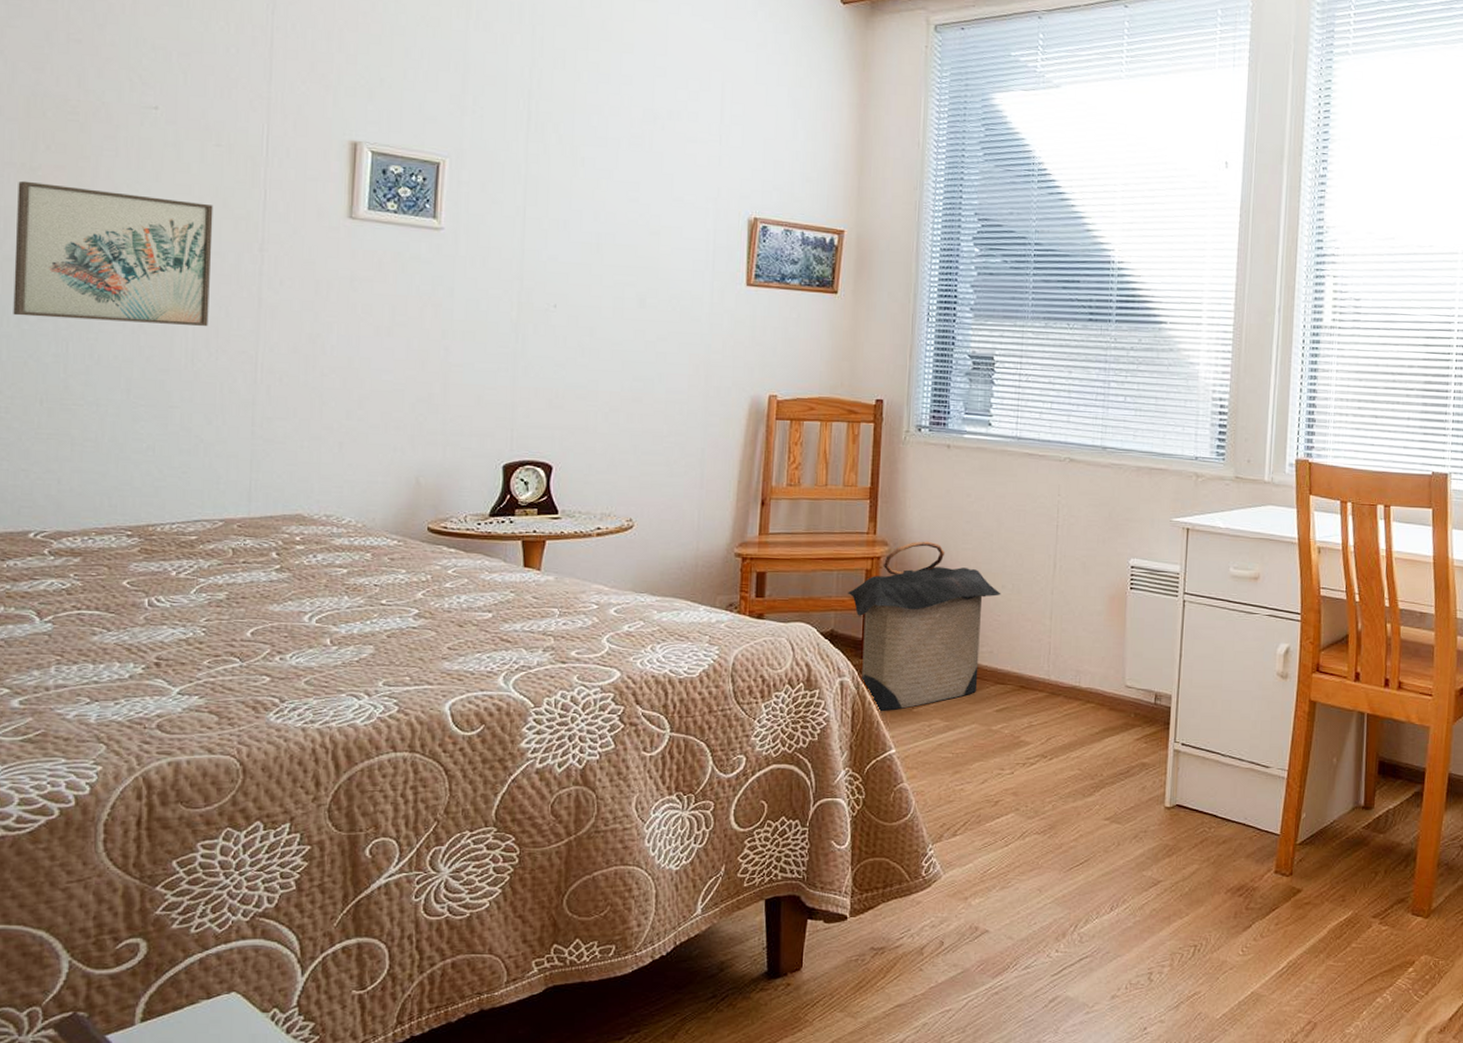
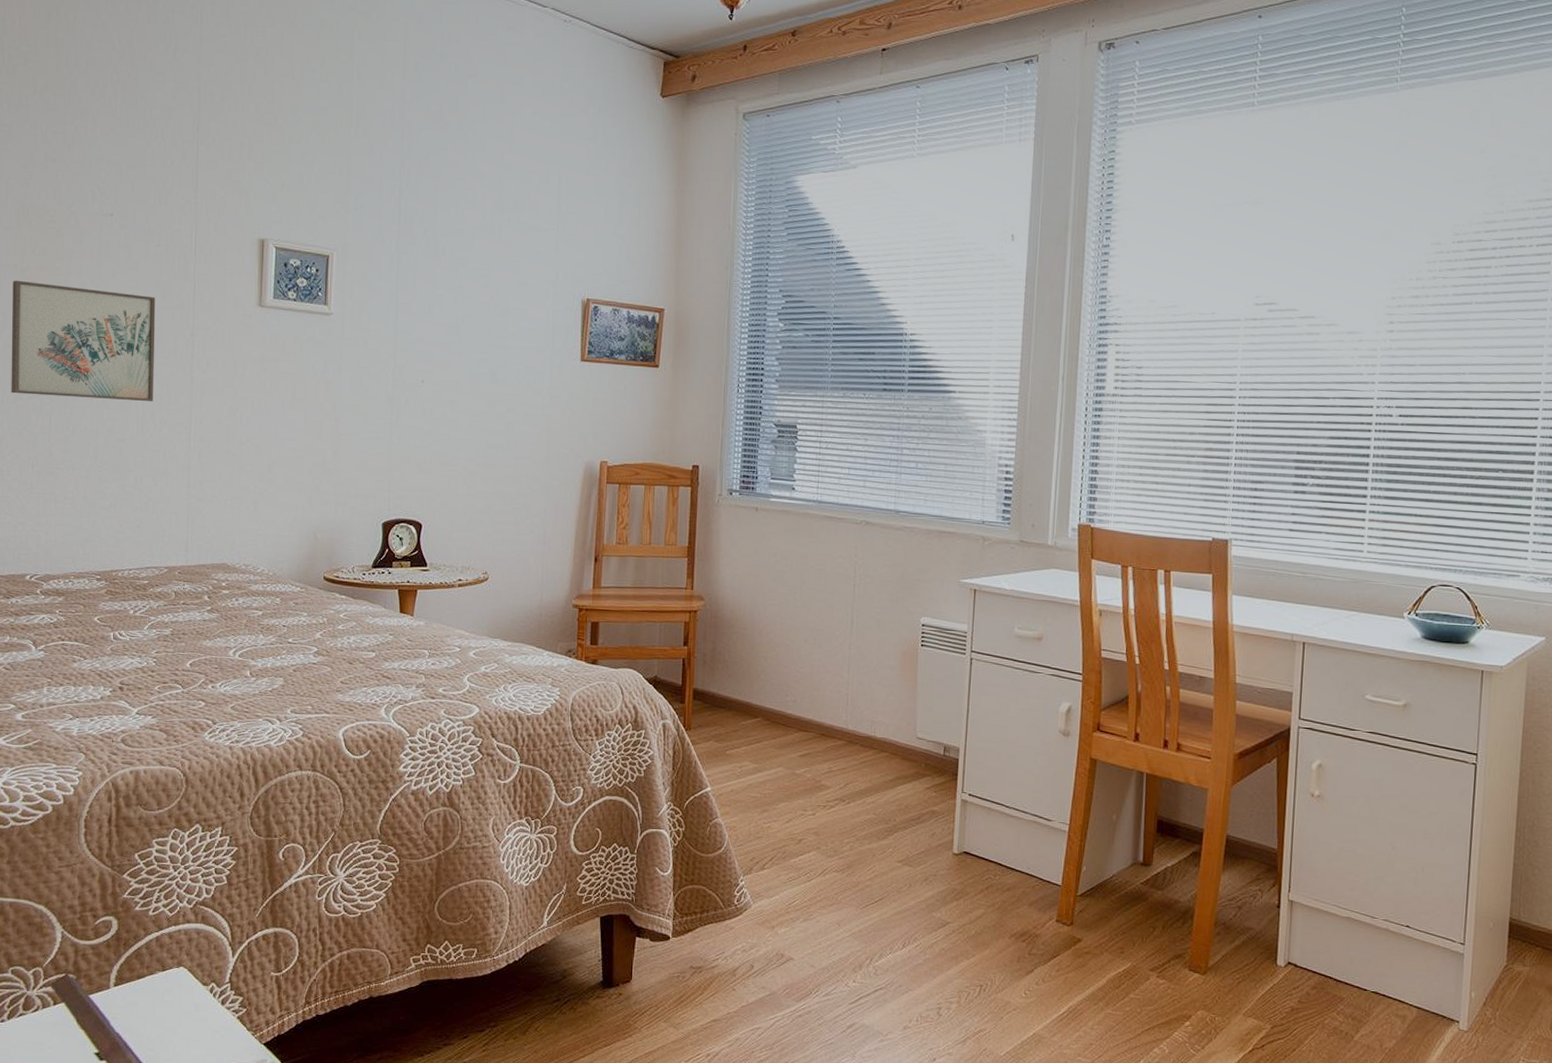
laundry hamper: present [848,541,1001,711] -> none [669,596,804,752]

